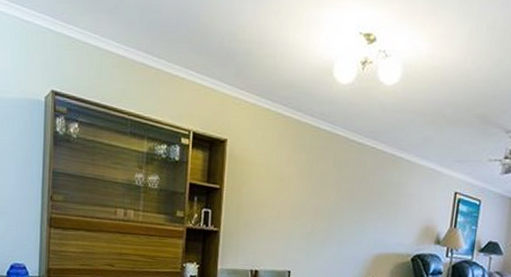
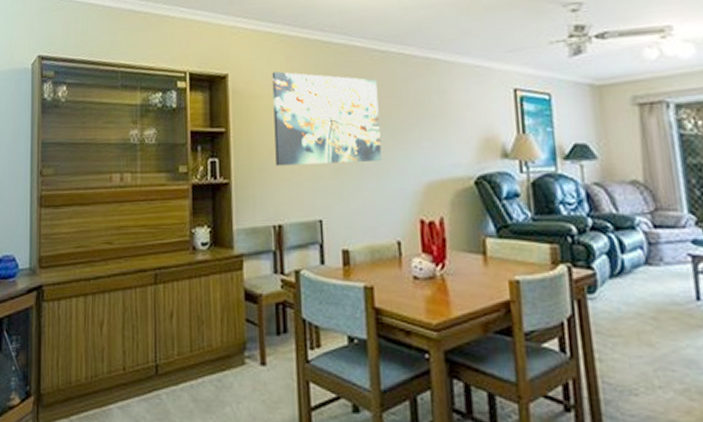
wall art: none [259,144,351,232] -> present [272,71,382,166]

